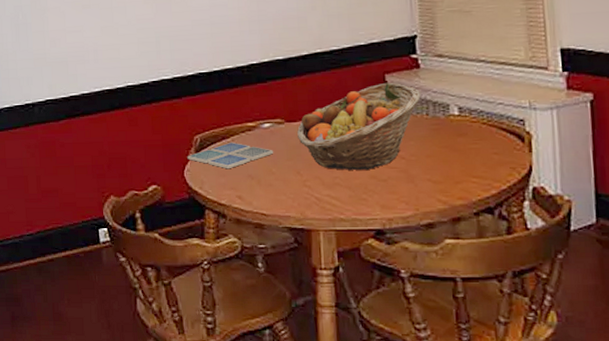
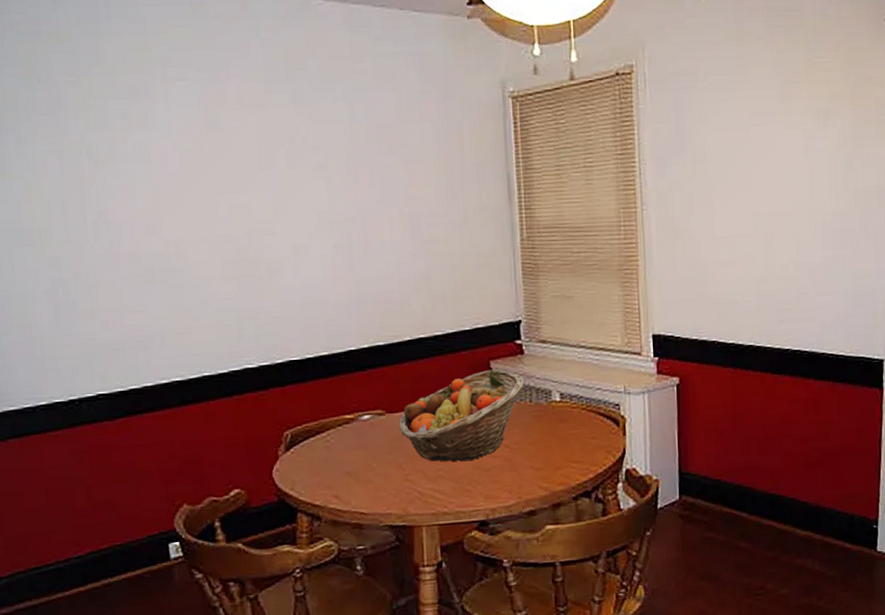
drink coaster: present [187,142,274,169] -> none [276,436,374,467]

